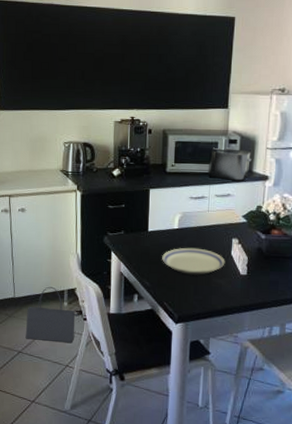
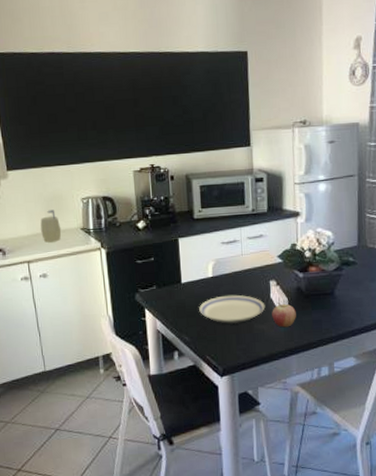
soap dispenser: none [23,150,43,180] -> present [40,210,62,243]
tote bag: present [25,286,79,344] -> none [60,354,118,415]
toaster: present [207,147,252,182] -> none [236,186,281,221]
fruit: none [231,260,254,285] -> present [272,303,296,328]

